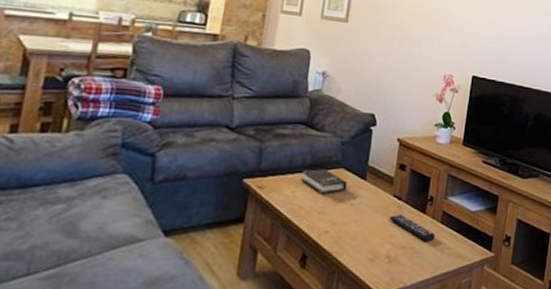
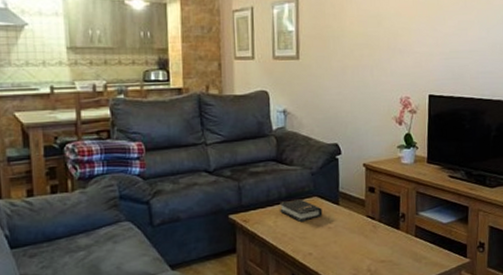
remote control: present [390,213,435,242] -> none [366,232,411,255]

